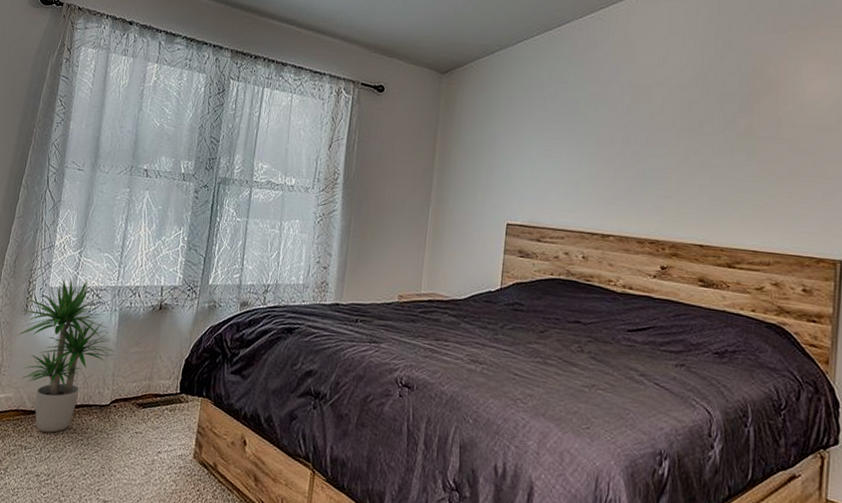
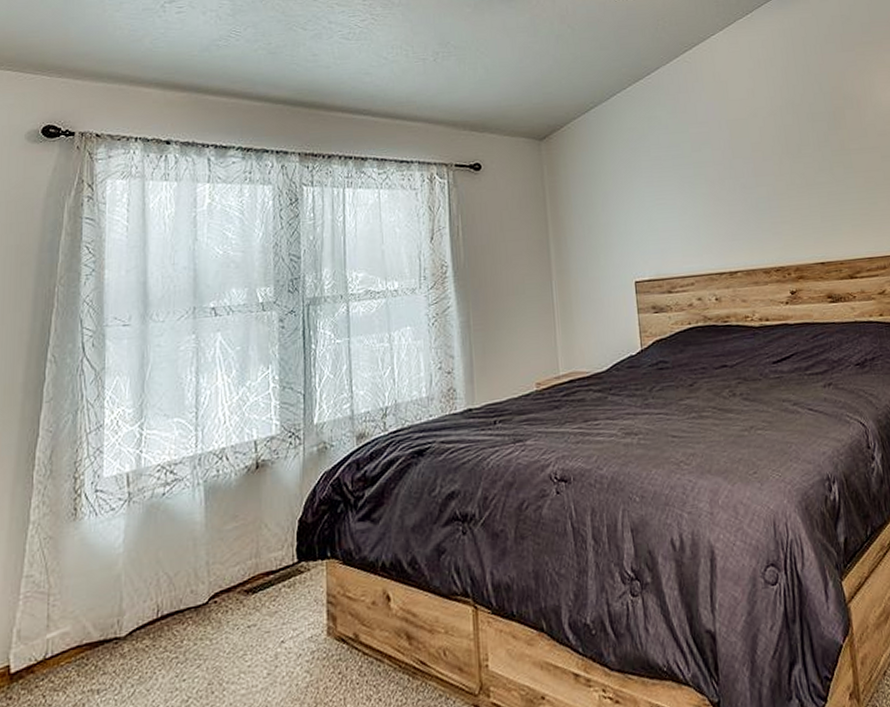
potted plant: present [17,278,114,433] -> none [66,457,205,663]

